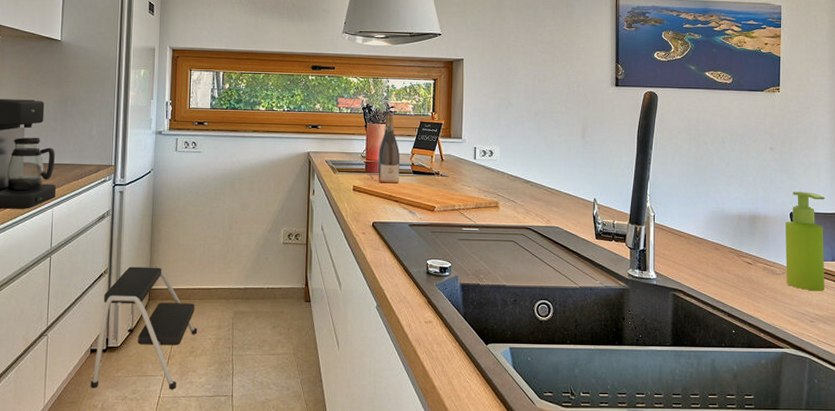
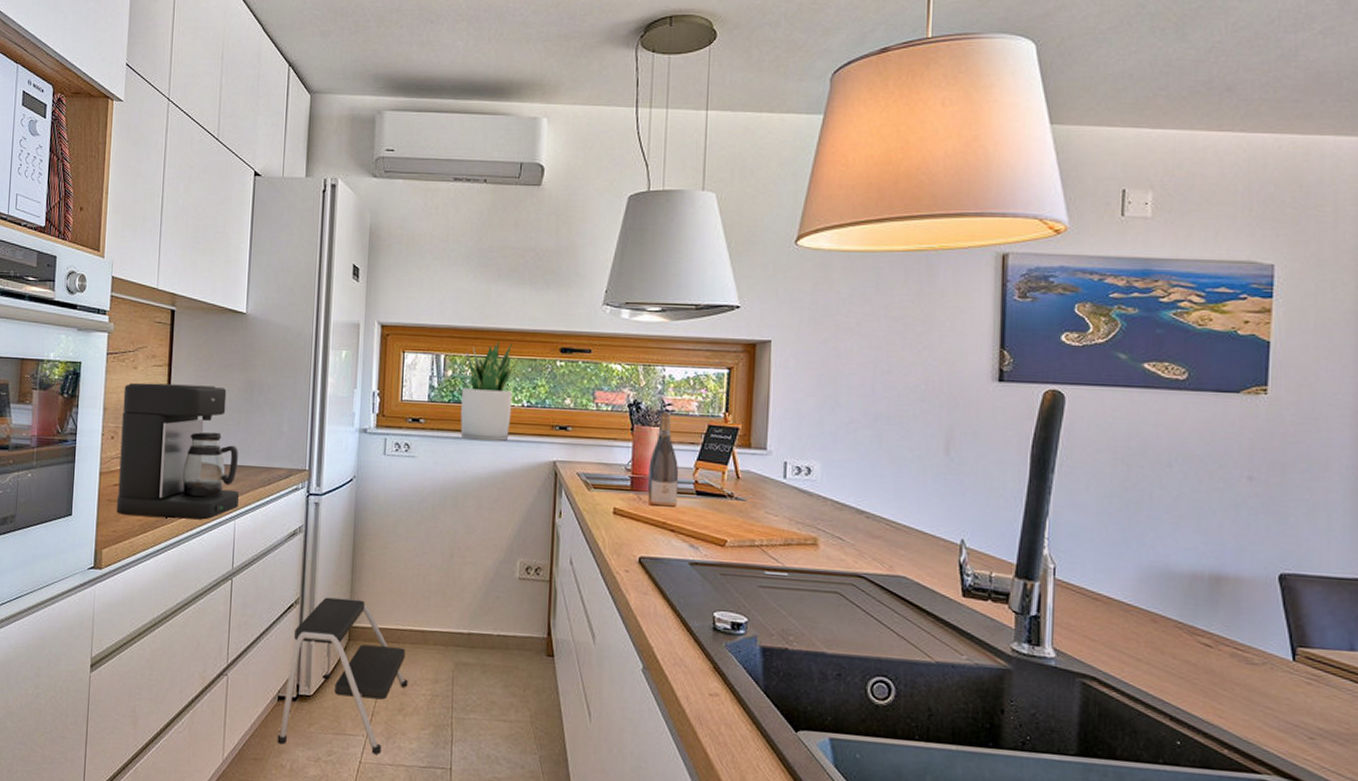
planter: none [236,60,278,139] -> present [460,340,515,442]
soap dispenser: present [785,192,826,291] -> none [1268,543,1342,695]

